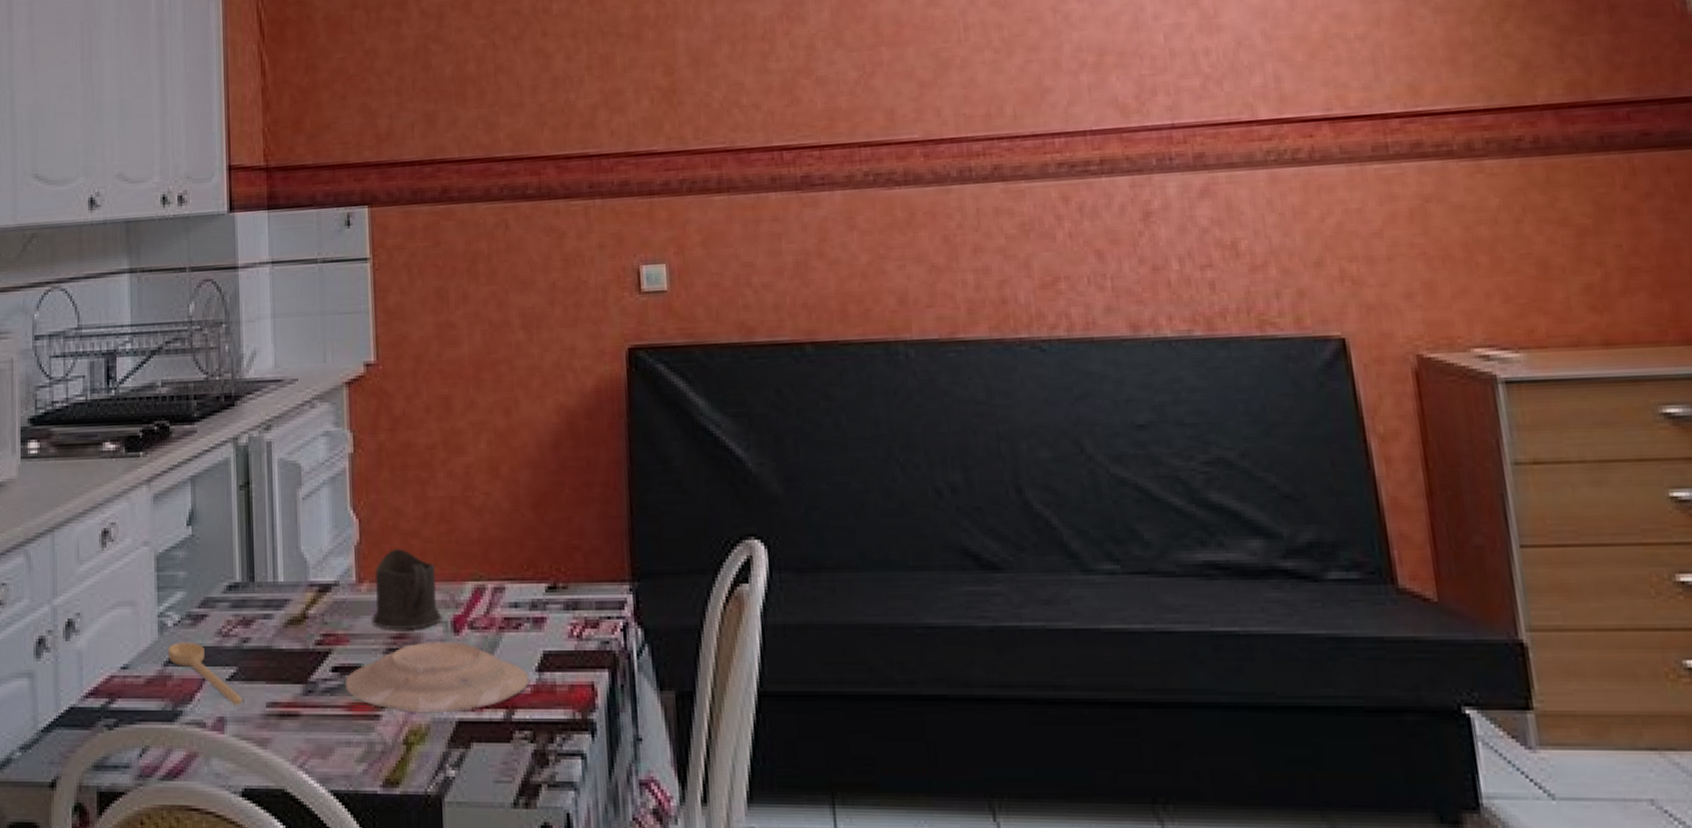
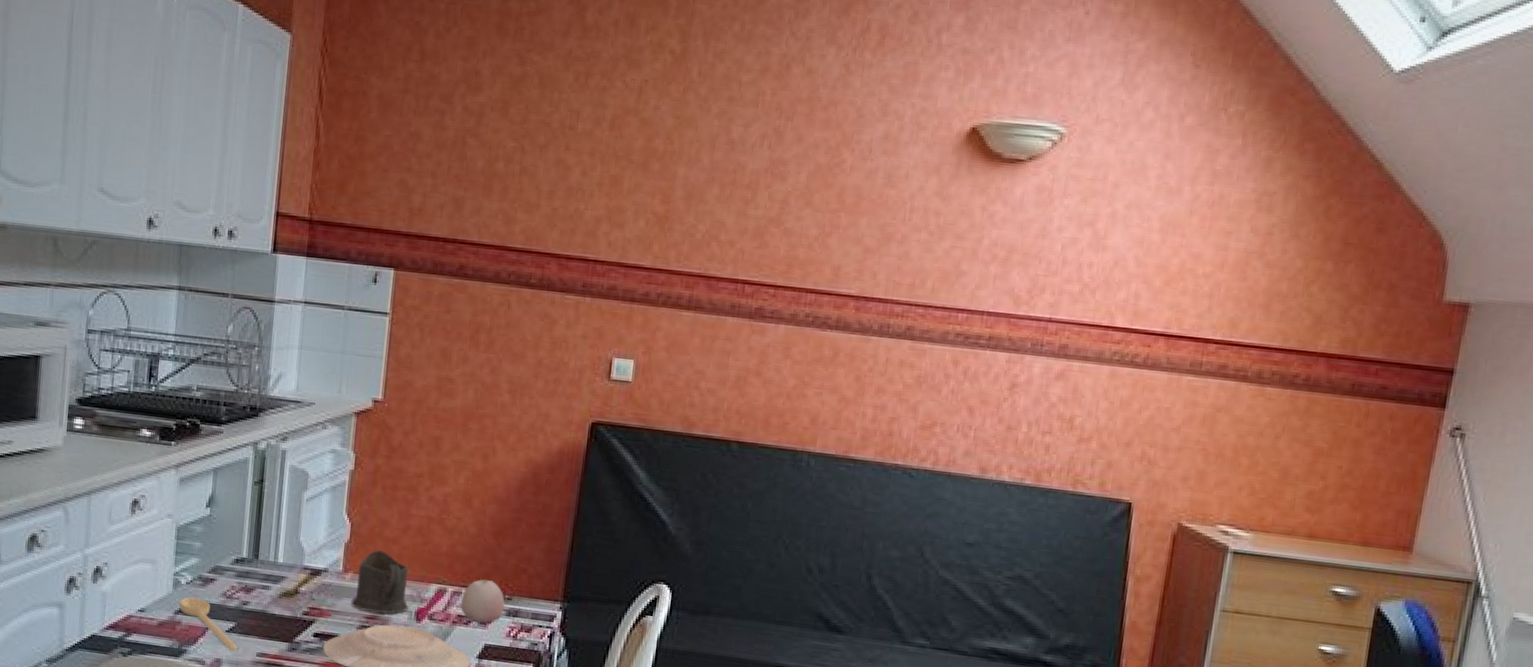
apple: none [505,567,560,623] -> present [460,579,505,623]

